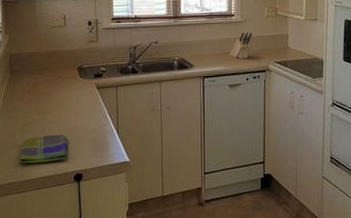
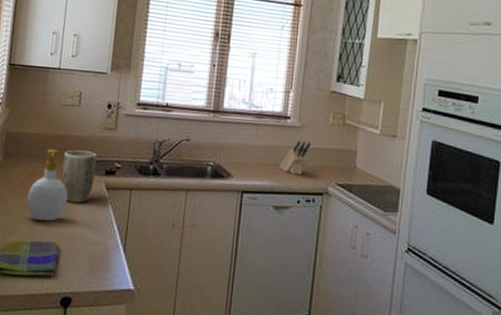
soap bottle: none [35,63,67,119] -> present [27,149,68,222]
plant pot: none [59,61,86,103] -> present [61,150,97,204]

